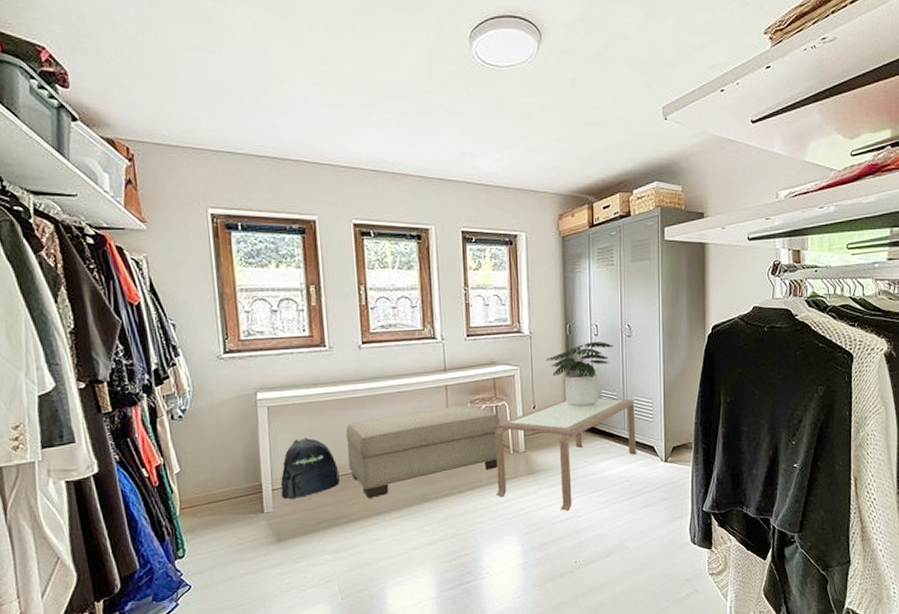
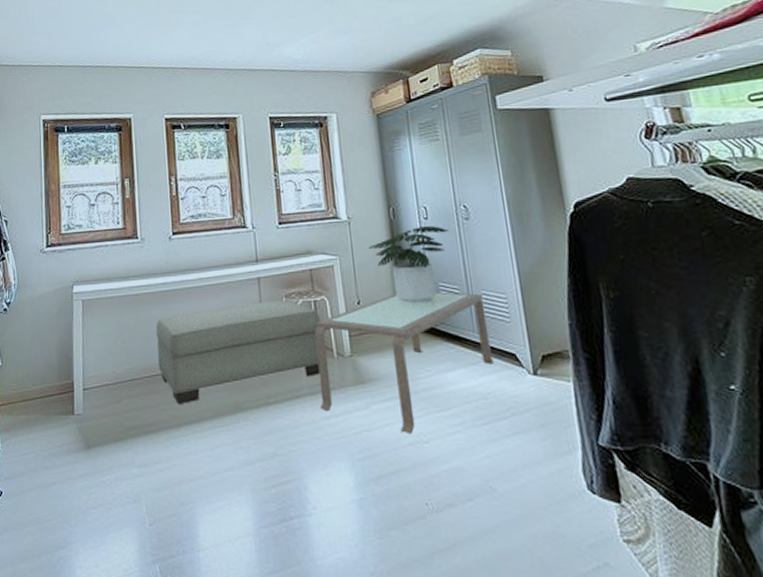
backpack: present [280,437,341,499] -> none [91,333,150,400]

